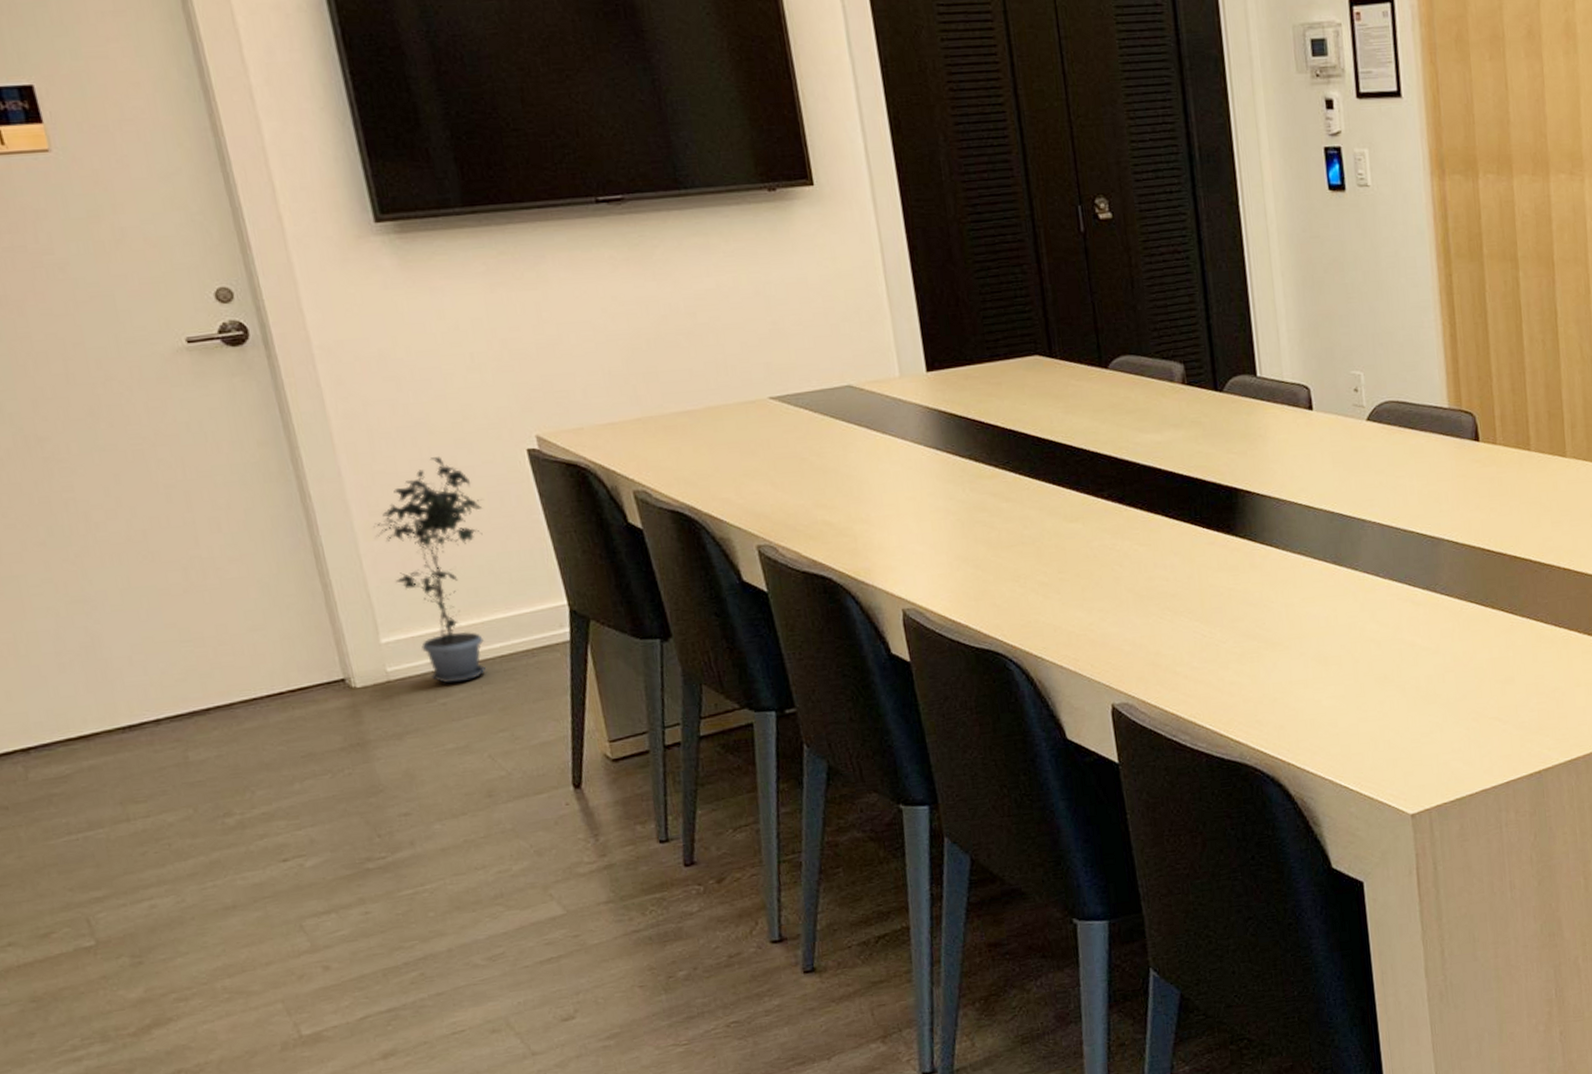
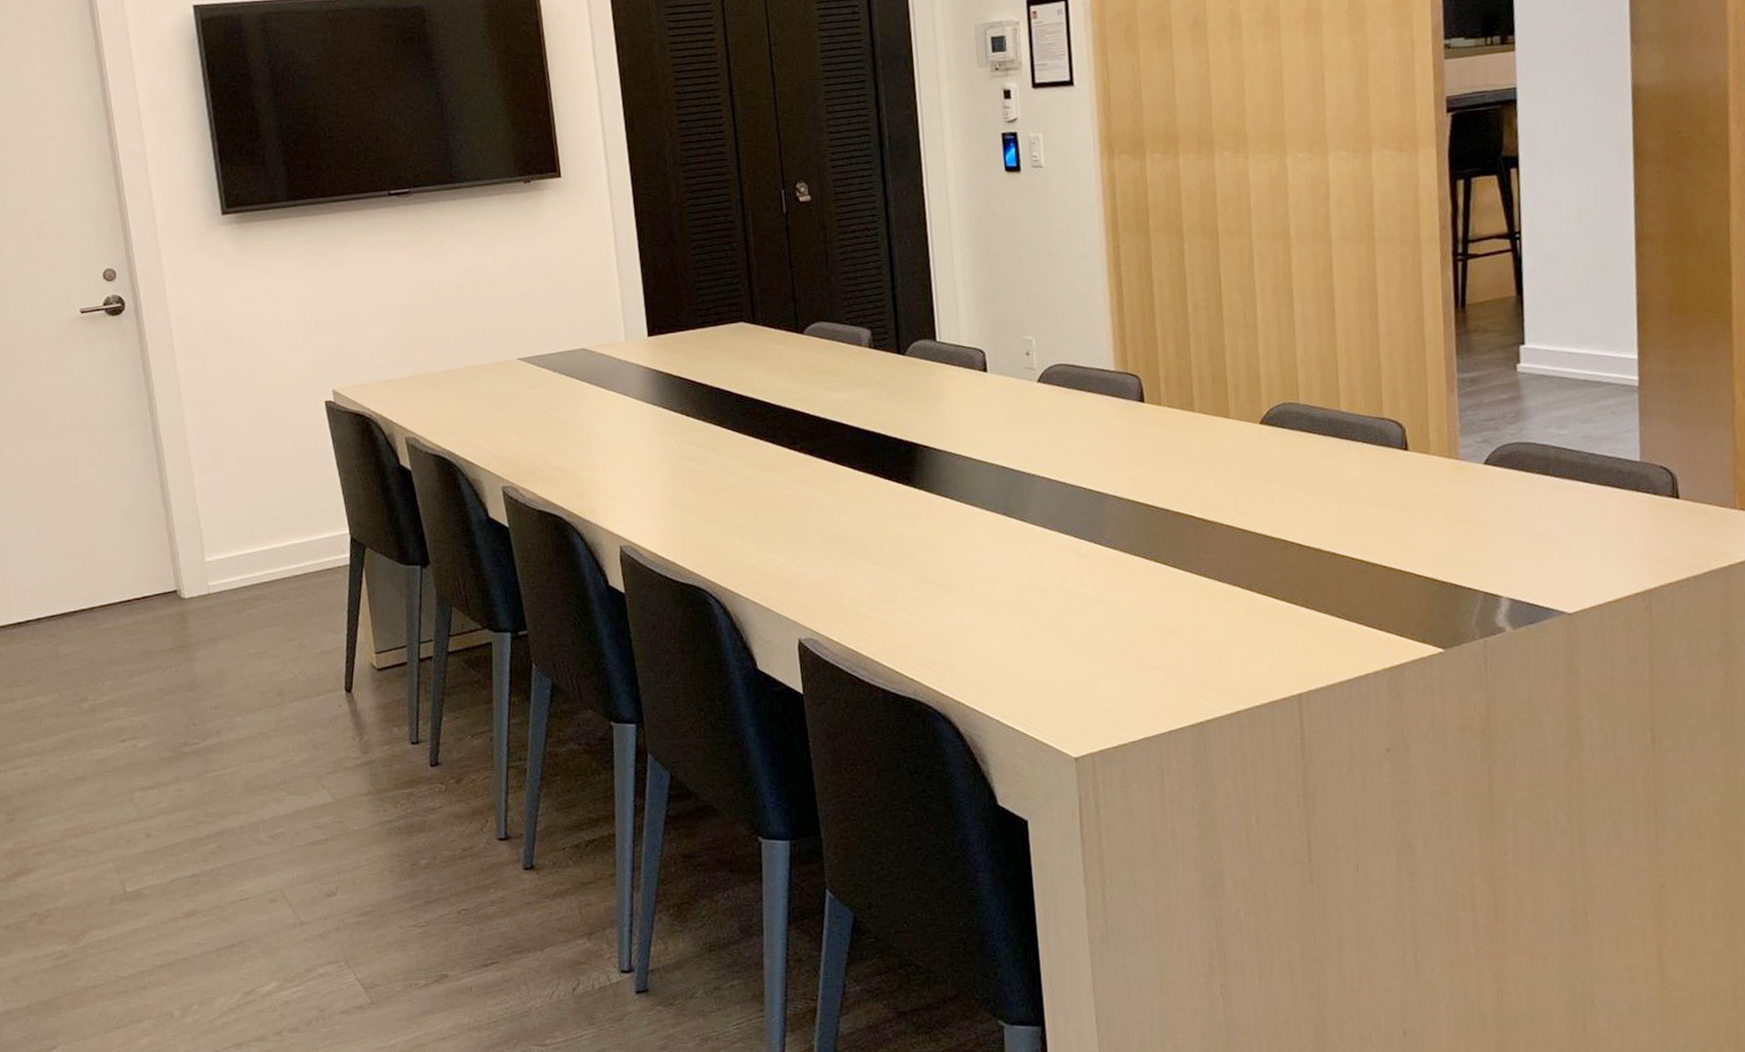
potted plant: present [374,457,486,683] -> none [206,407,289,597]

